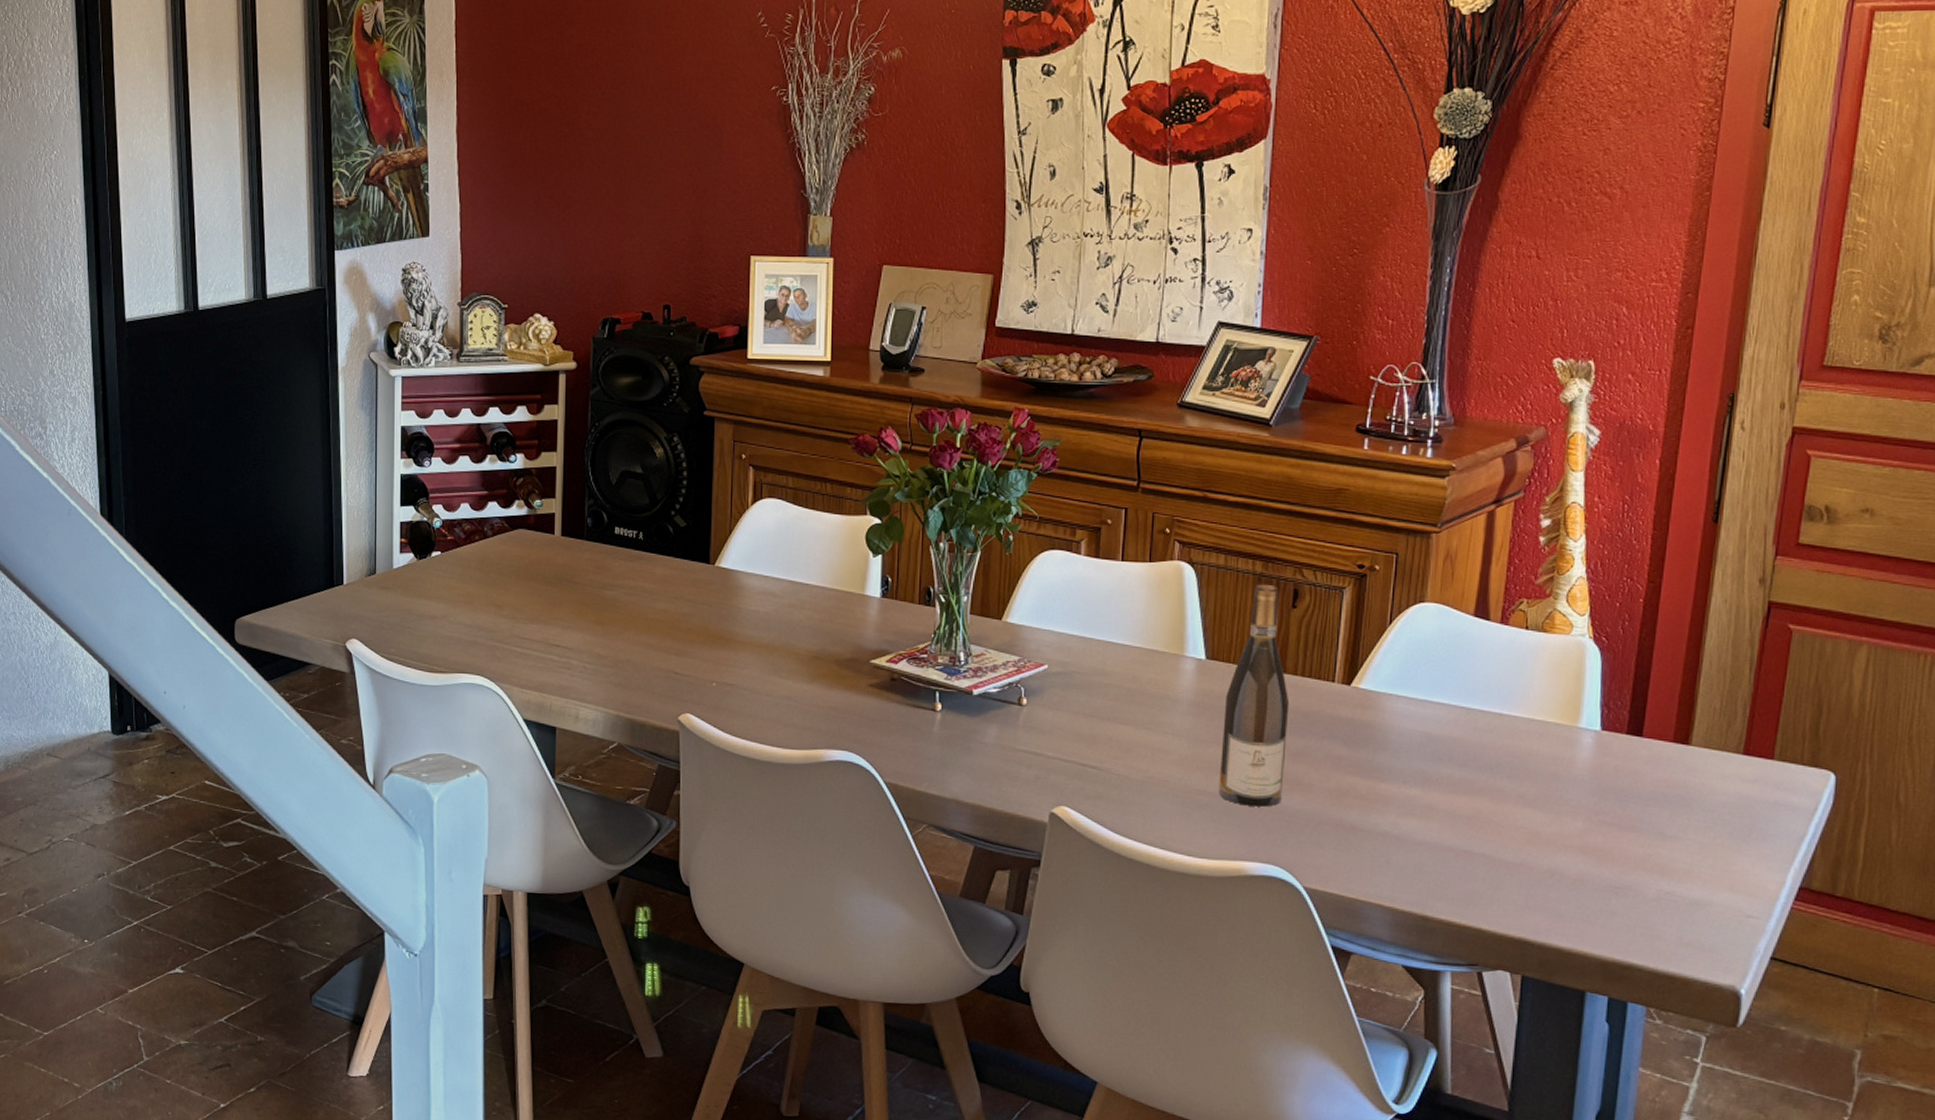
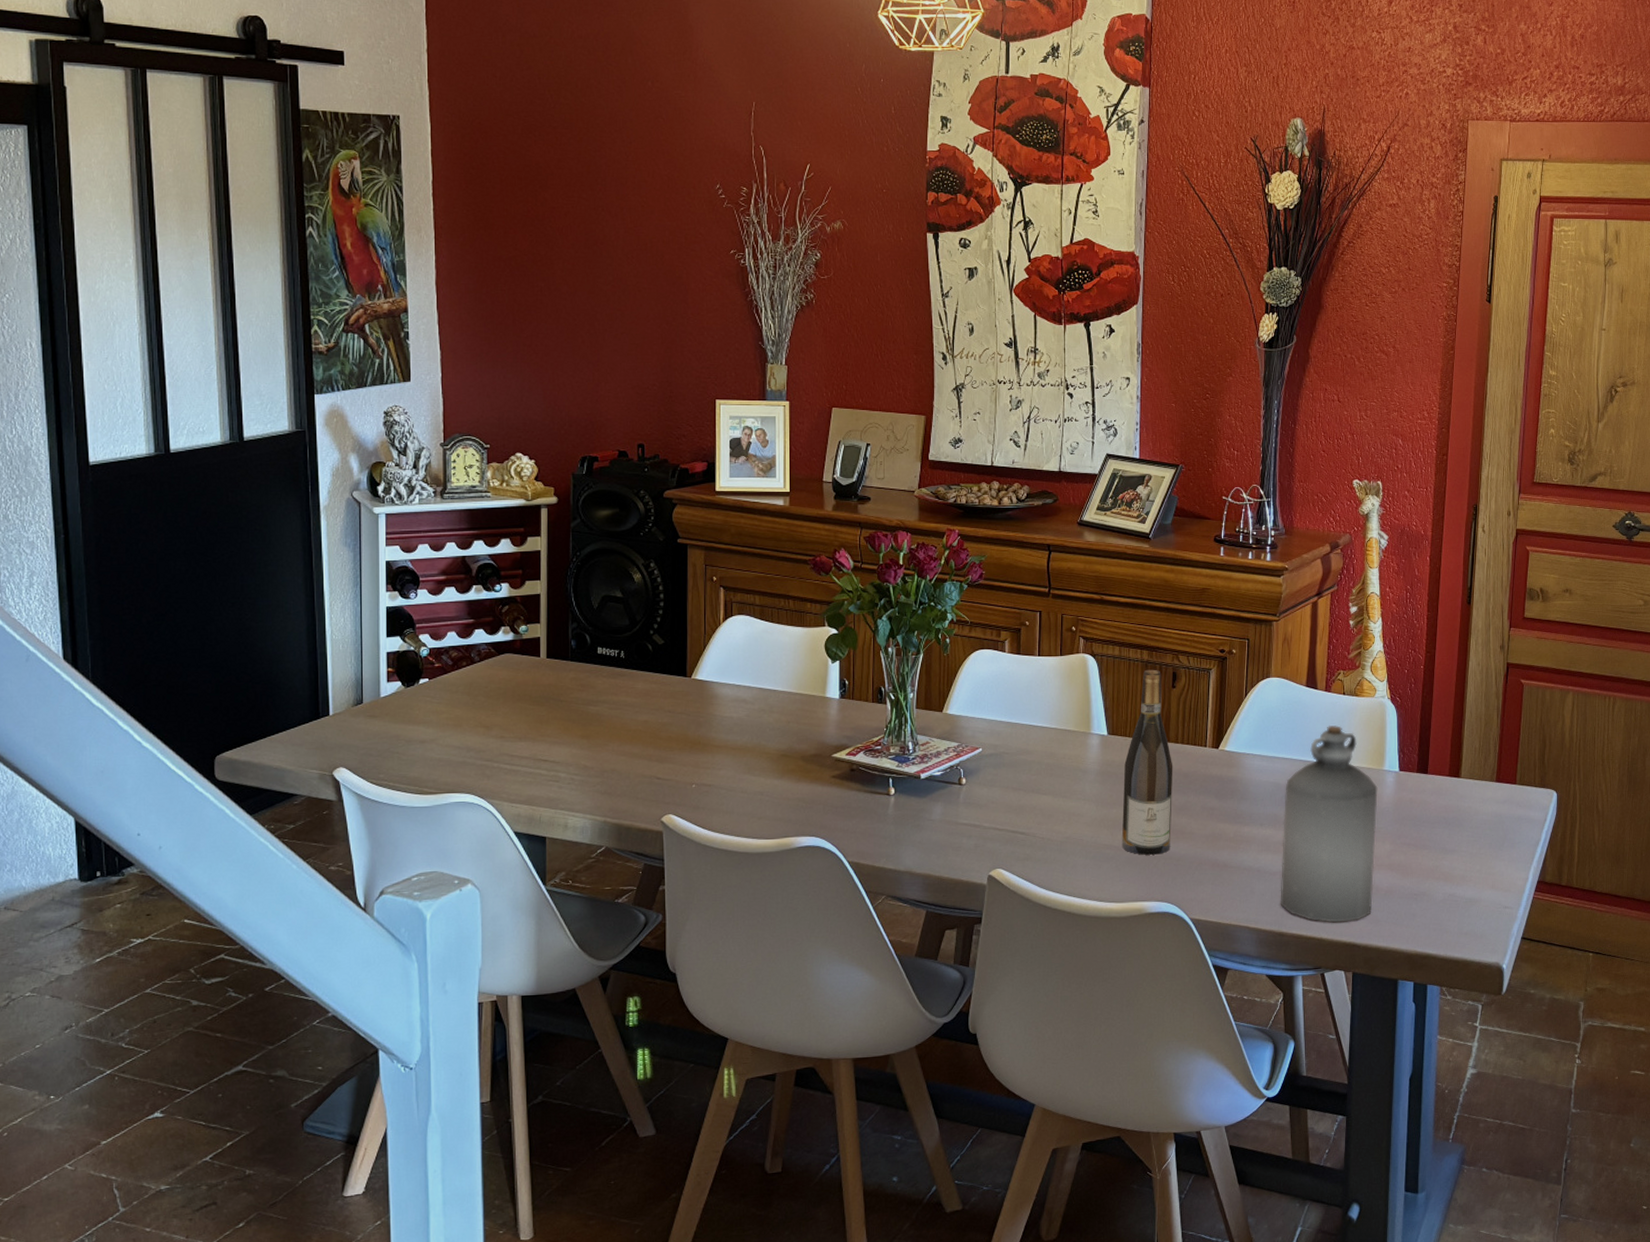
bottle: none [1425,667,1569,913] -> present [1280,725,1378,923]

